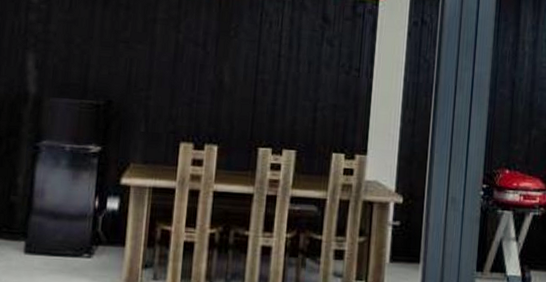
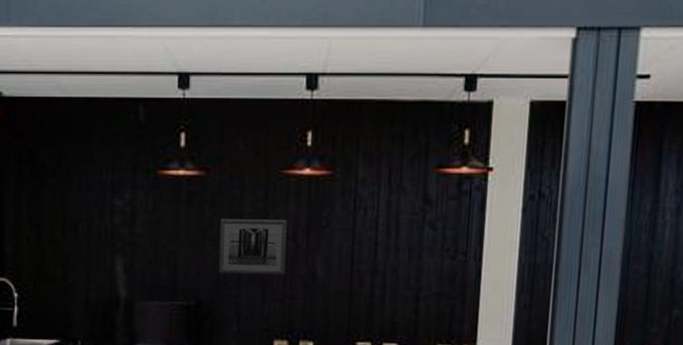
wall art: none [130,23,198,80] -> present [218,219,287,275]

